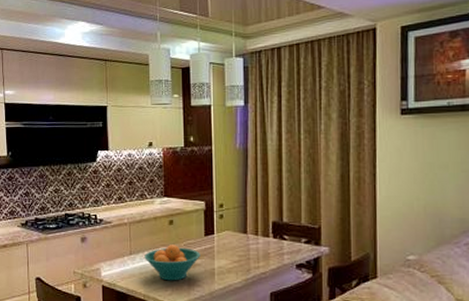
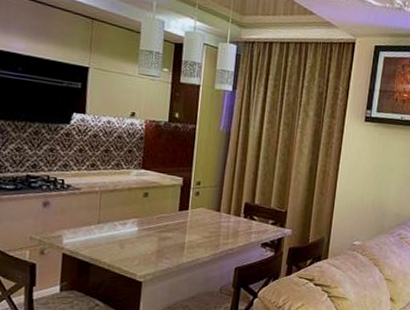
fruit bowl: present [144,245,200,281] -> none [113,216,173,253]

